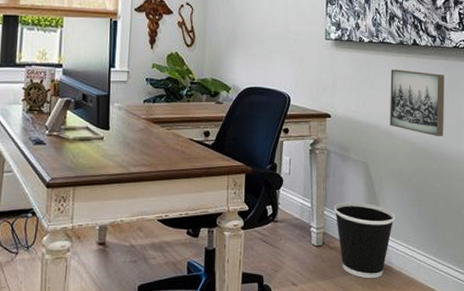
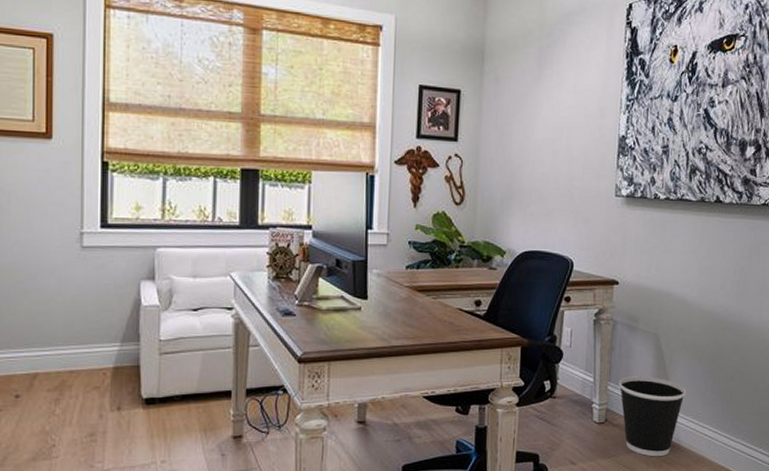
wall art: present [389,69,445,137] -> none [684,230,750,306]

